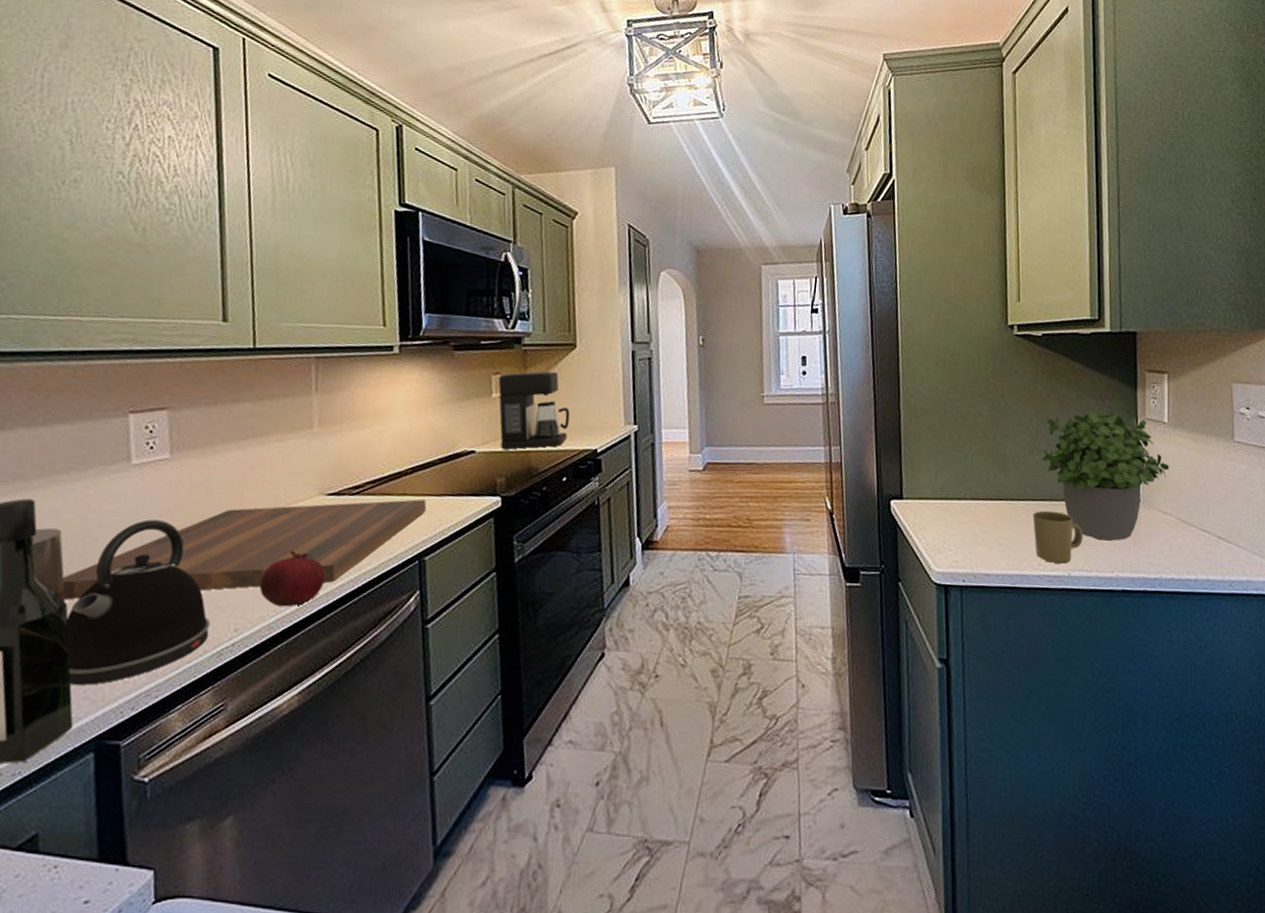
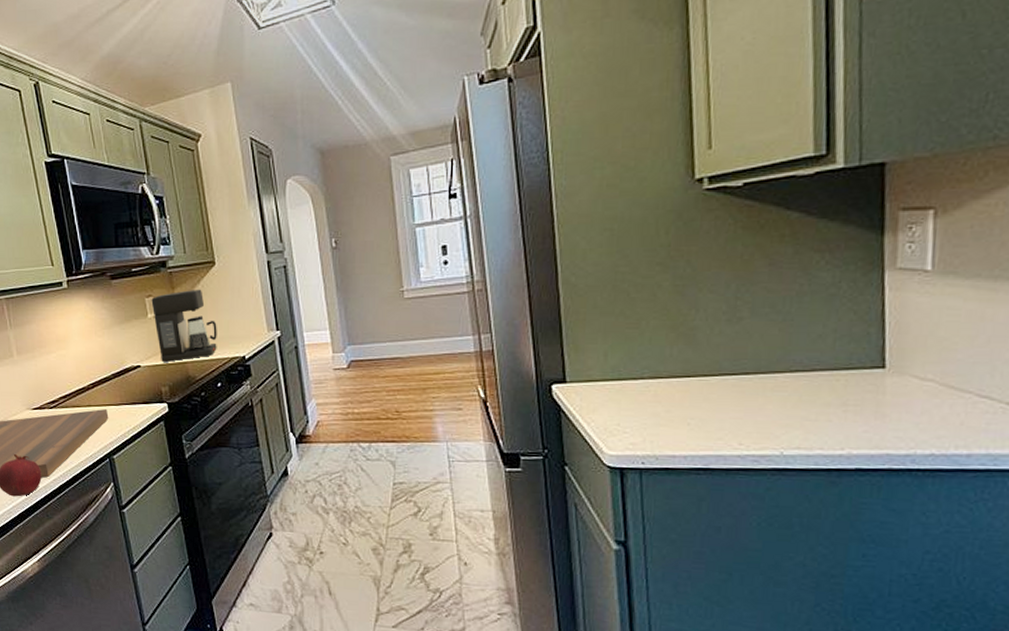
mug: present [1032,510,1083,564] -> none [731,385,801,442]
potted plant: present [1041,410,1170,541] -> none [743,264,933,415]

